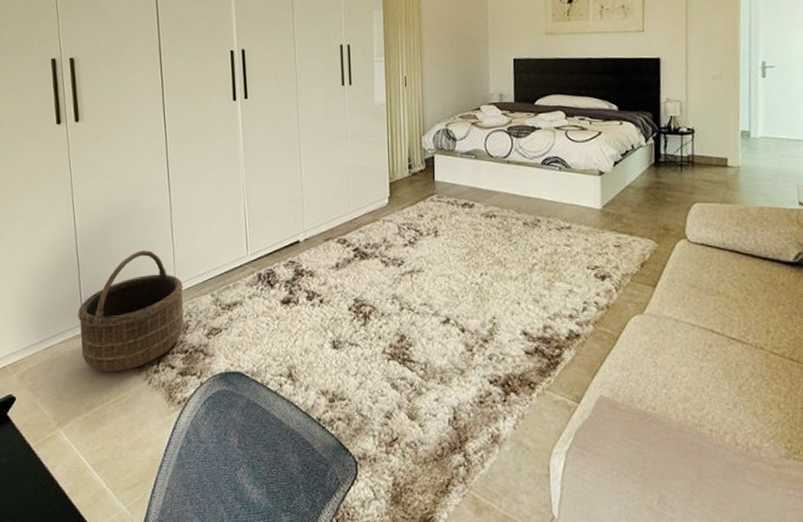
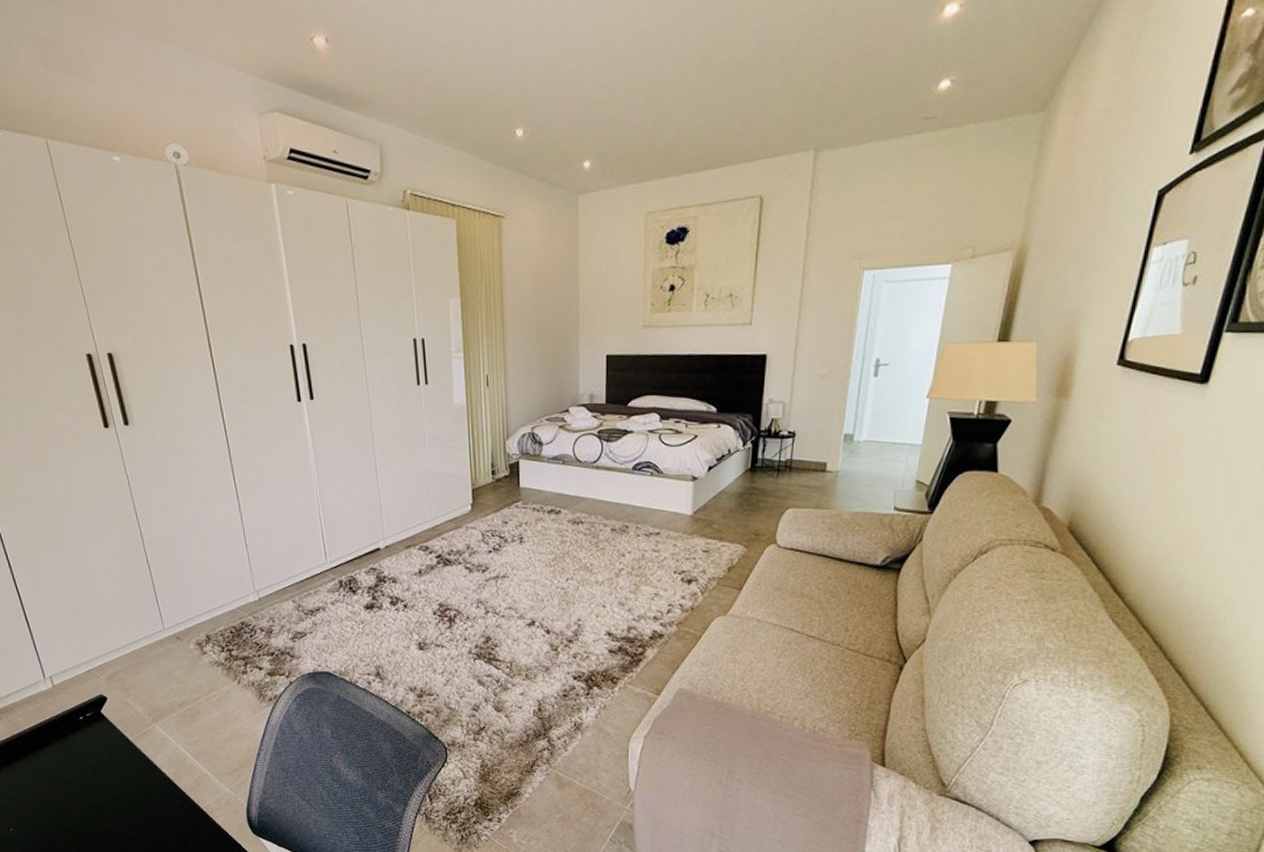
basket: present [78,250,184,372] -> none [157,559,268,674]

